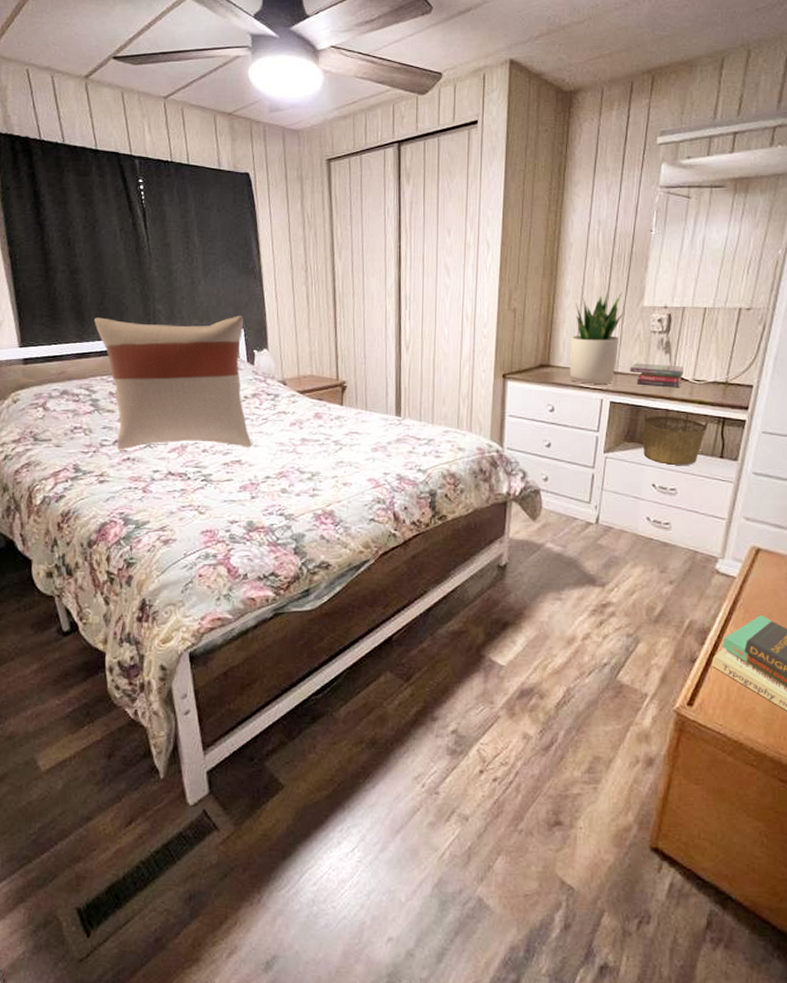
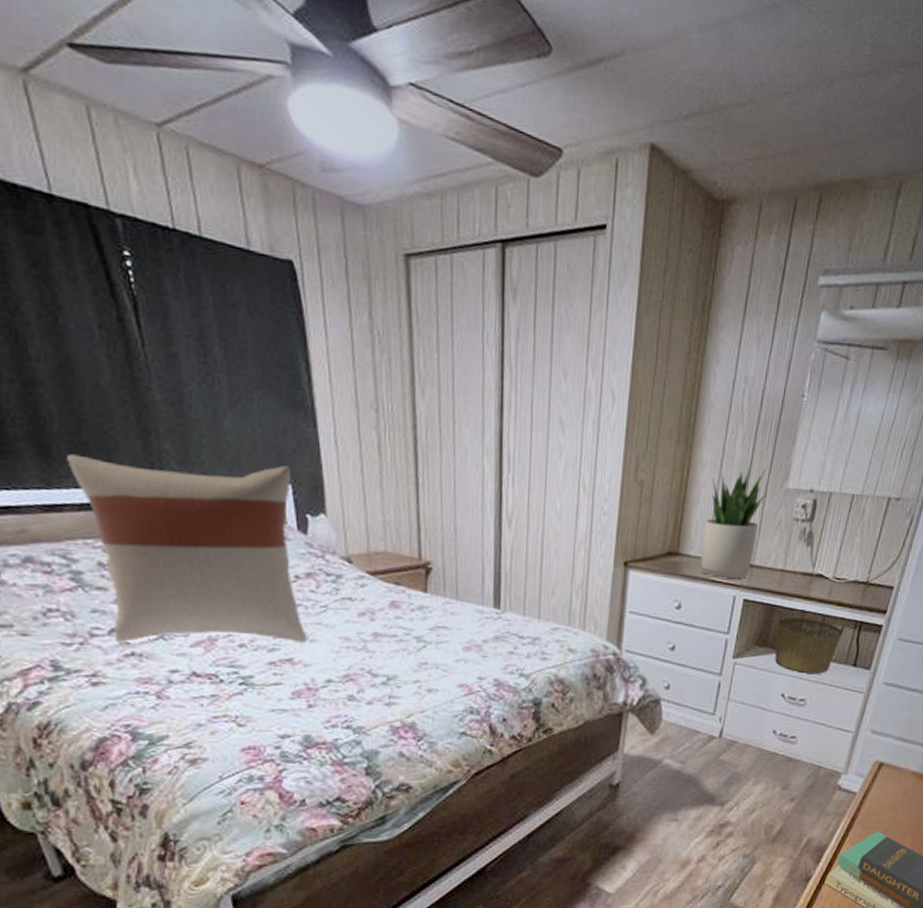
books: present [630,363,683,388] -> none [767,555,825,587]

